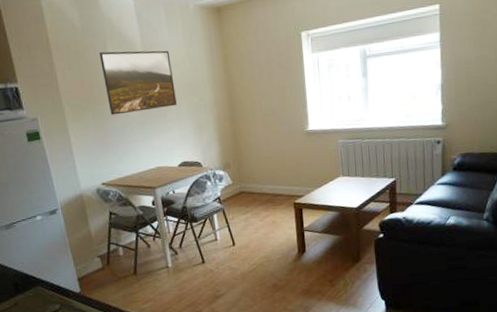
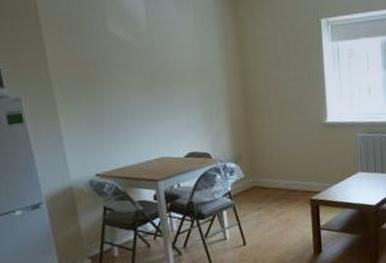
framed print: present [98,50,177,115] -> none [96,27,185,98]

